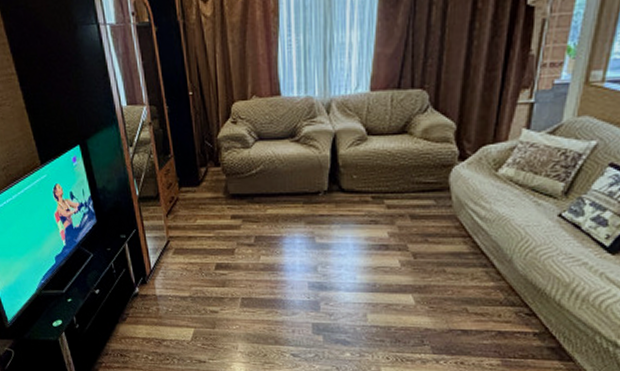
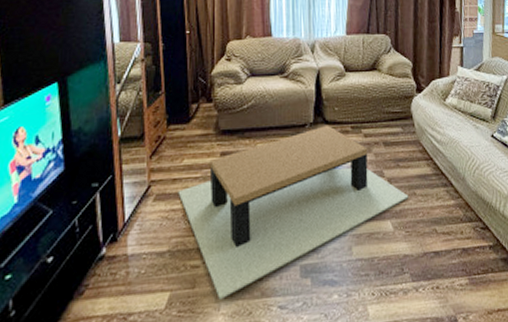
coffee table: none [194,193,437,341] -> present [178,124,409,300]

